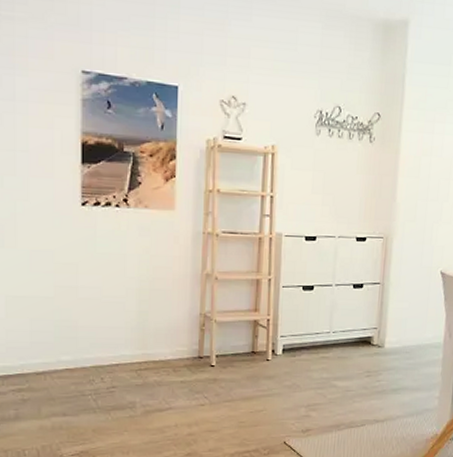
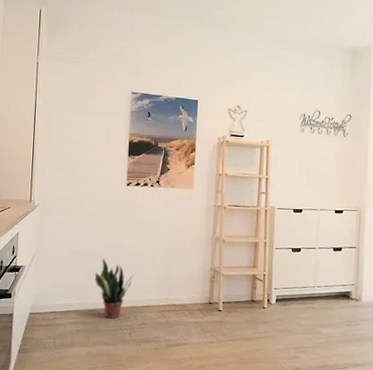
potted plant: none [43,305,99,382] -> present [95,259,135,319]

